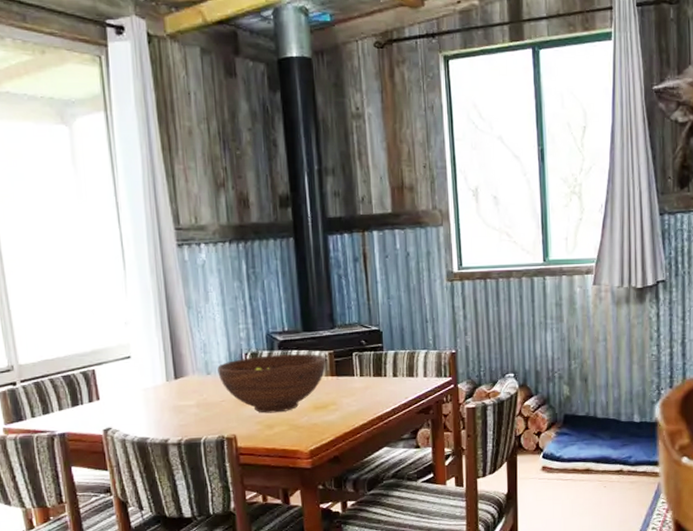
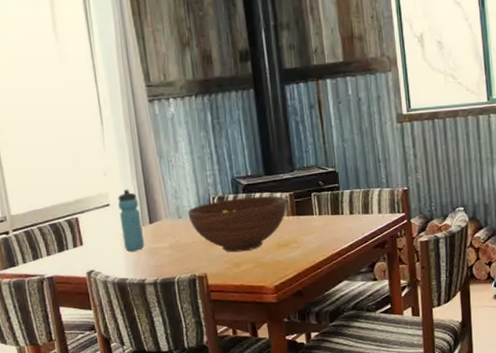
water bottle: none [140,340,169,409] -> present [118,189,145,252]

